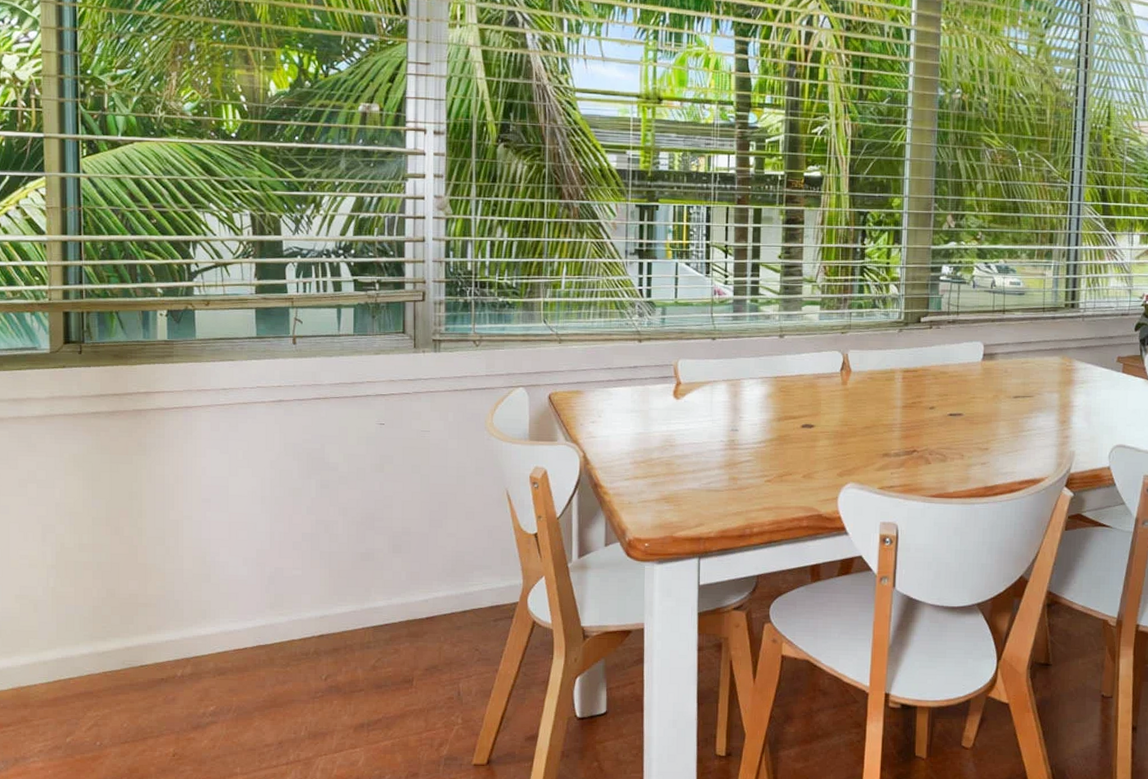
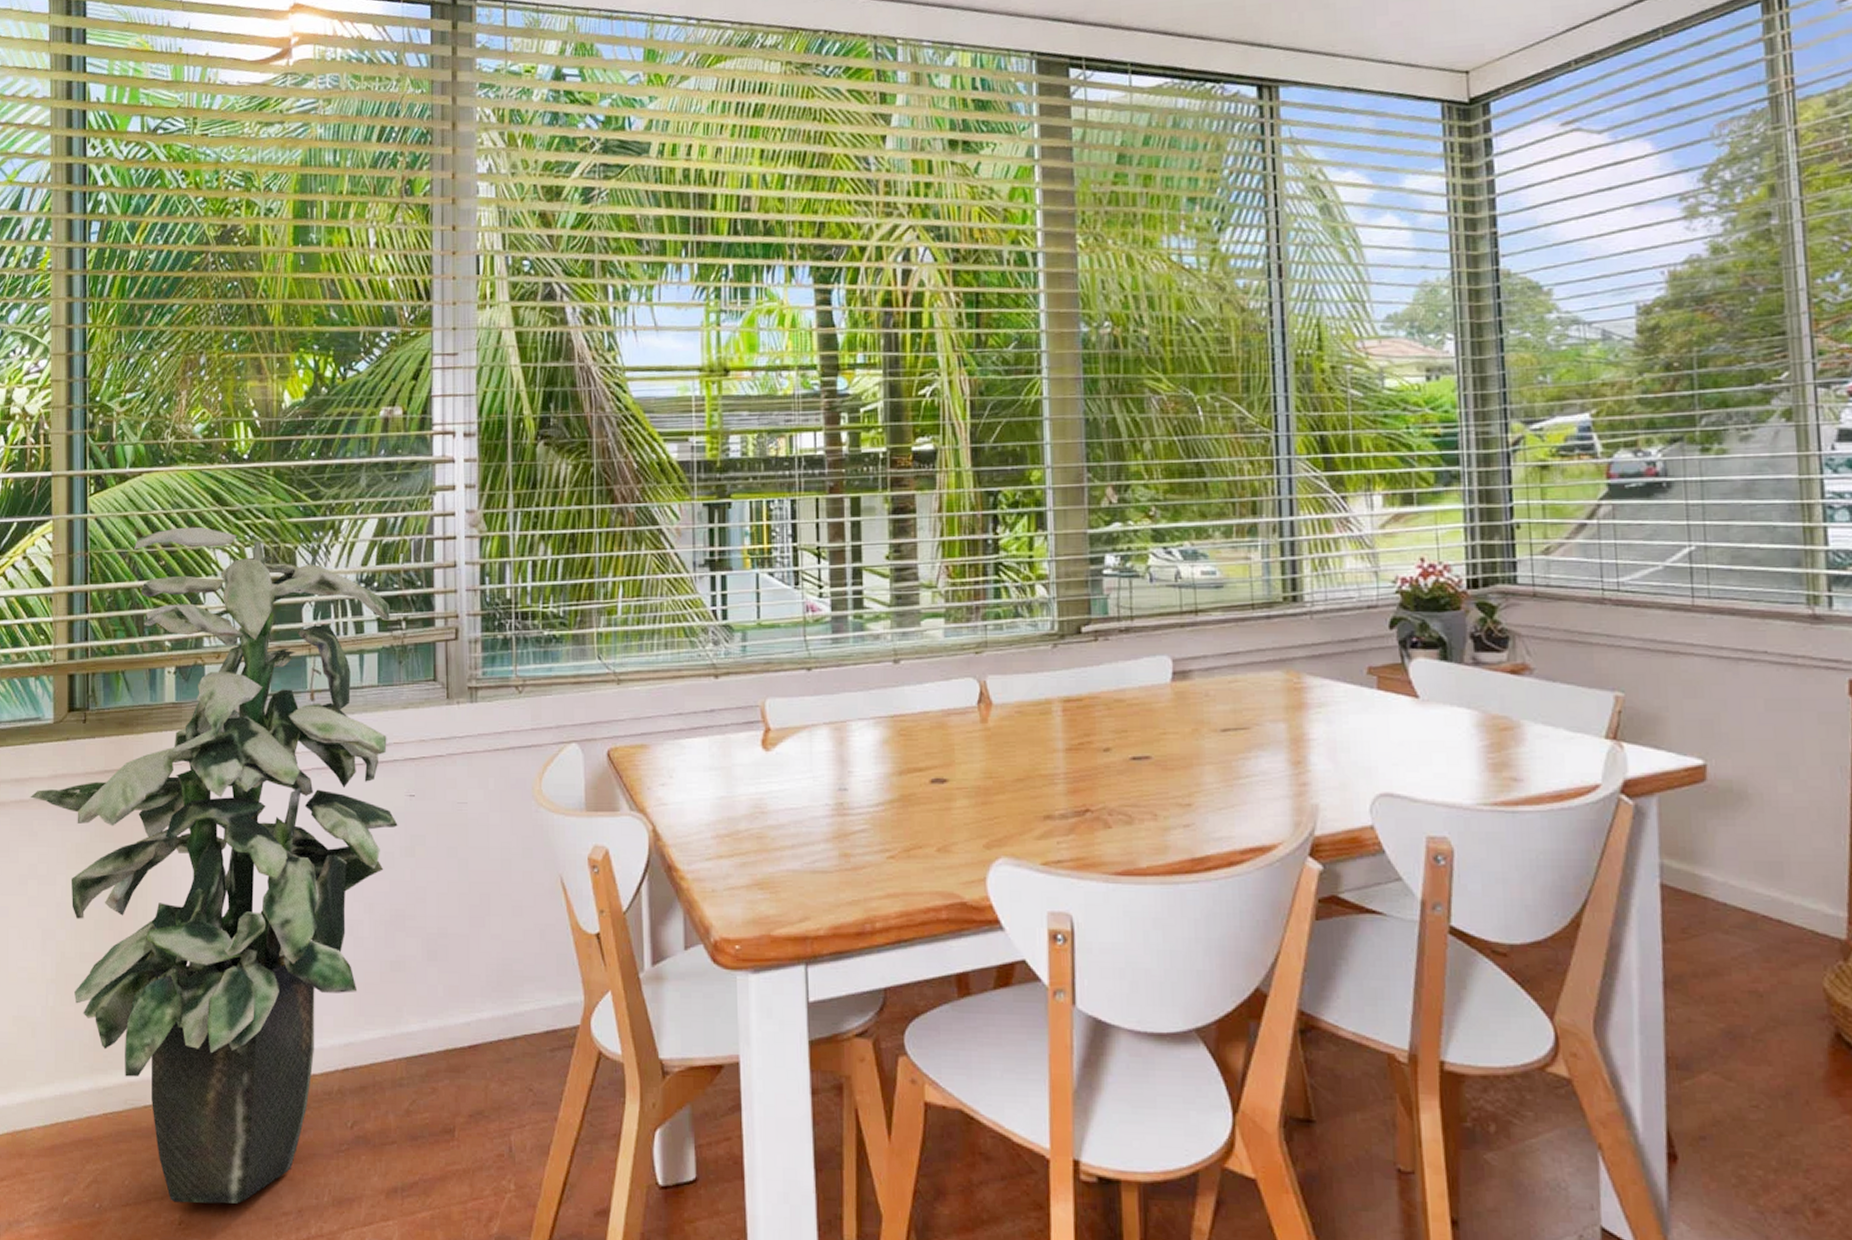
indoor plant: none [28,191,369,740] -> present [30,526,398,1204]

